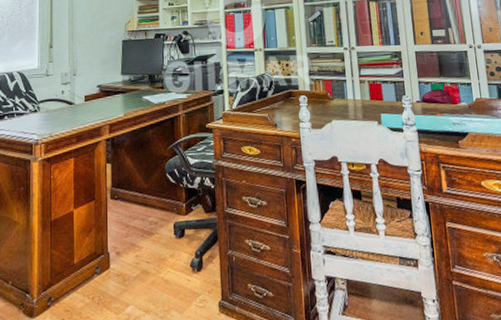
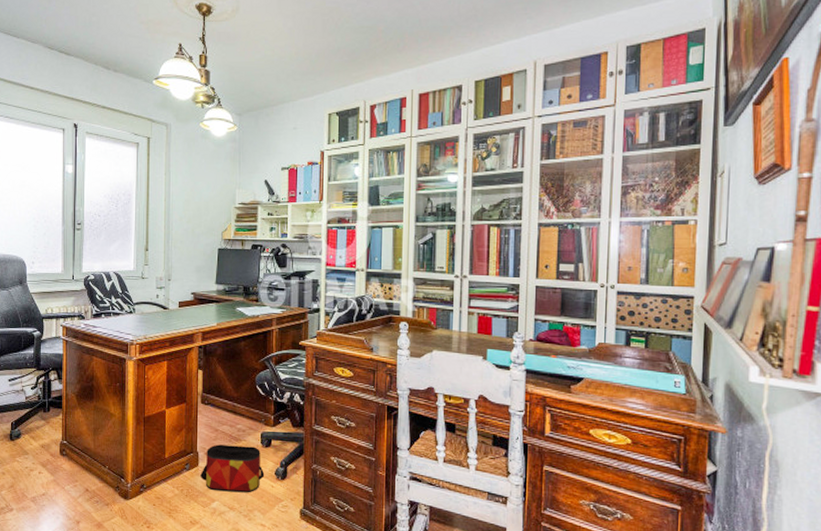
bag: none [112,239,180,294] -> present [200,444,265,493]

